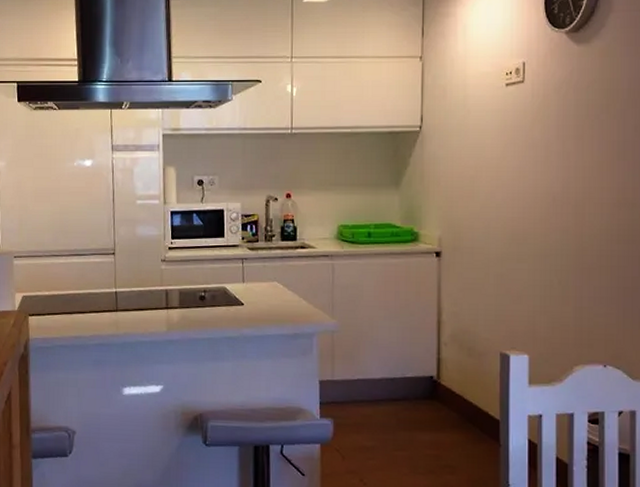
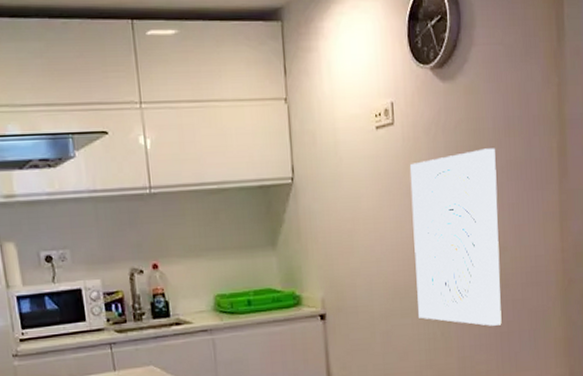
wall art: none [536,108,629,280] -> present [410,148,502,326]

